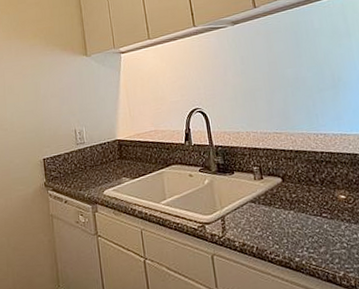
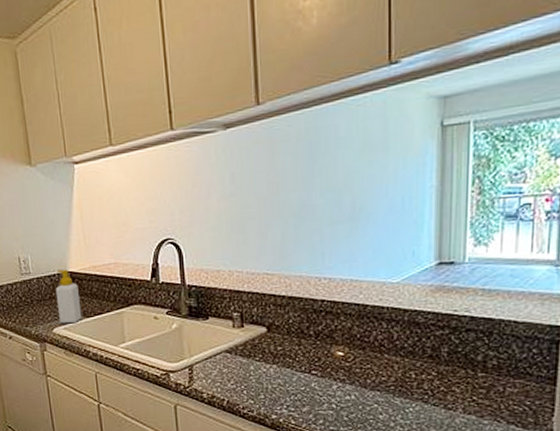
soap bottle: none [105,137,129,185] -> present [55,269,82,323]

